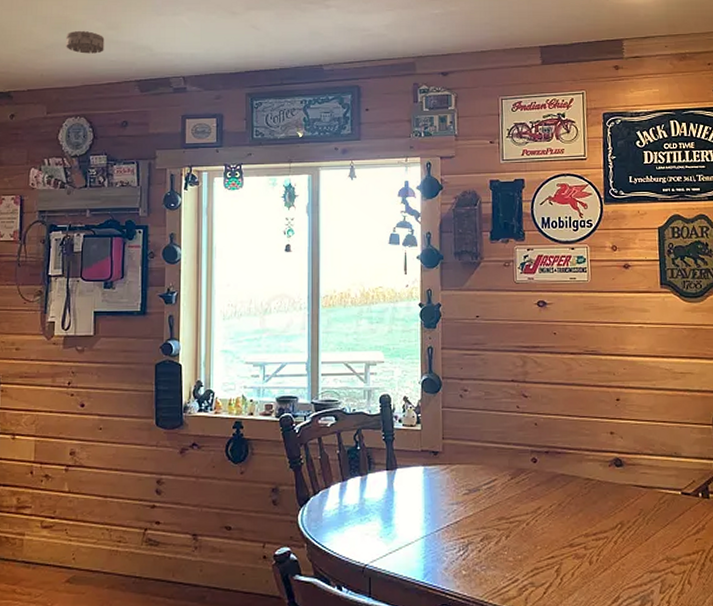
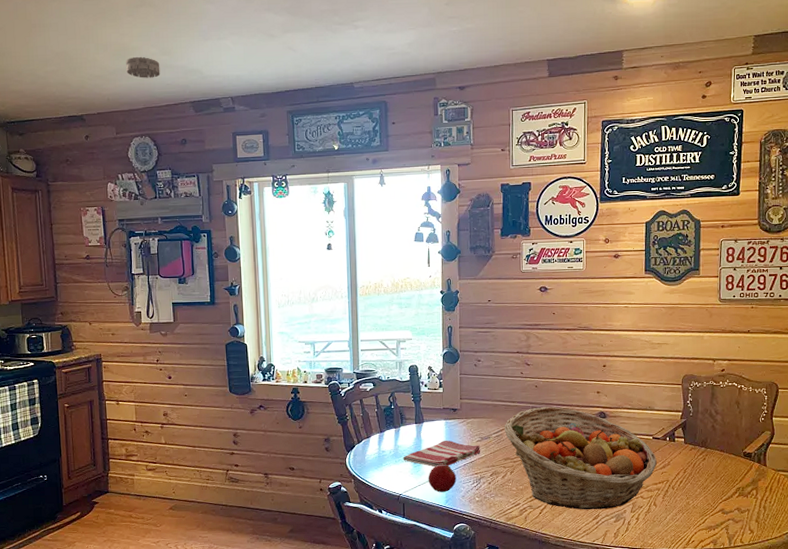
dish towel: none [370,492,469,529] -> present [403,440,481,468]
apple: none [401,524,438,563] -> present [428,464,457,493]
fruit basket: none [497,450,689,590] -> present [504,406,657,510]

